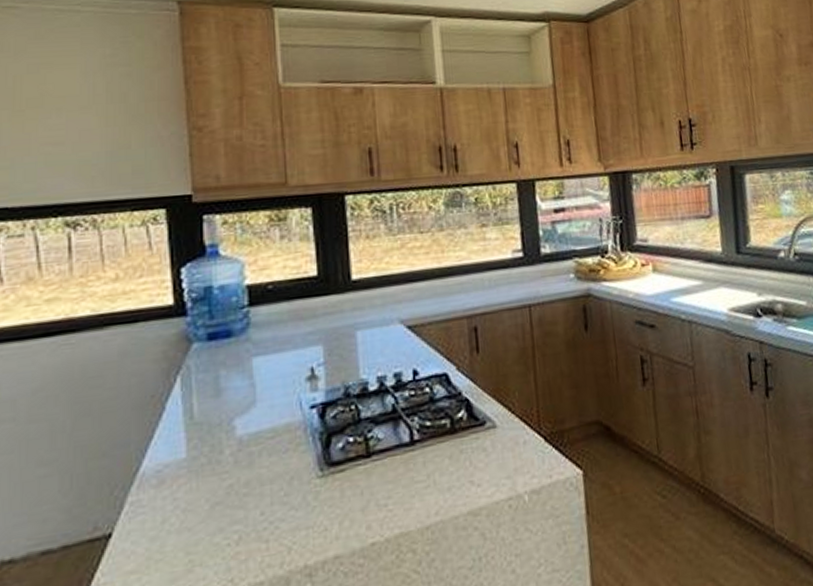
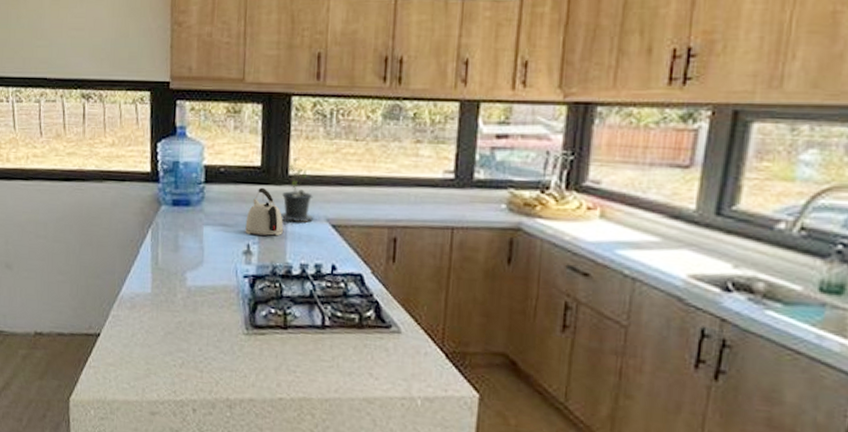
kettle: none [306,299,354,356] -> present [245,187,284,236]
potted plant: none [346,260,387,333] -> present [281,158,314,223]

